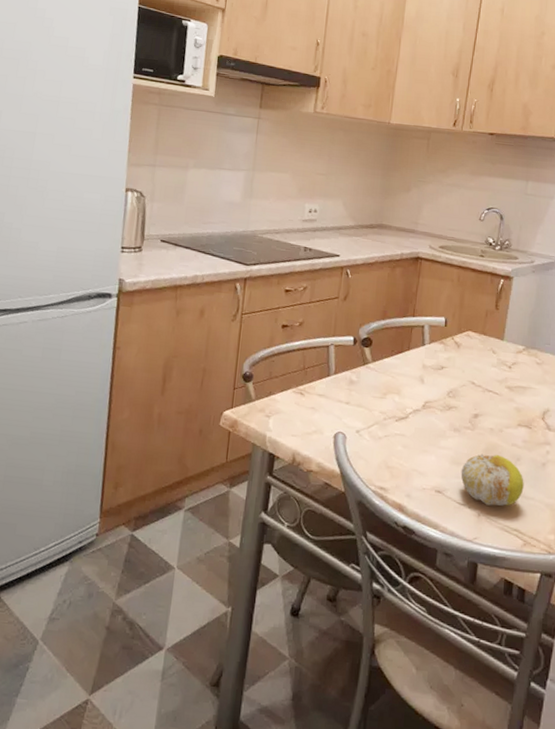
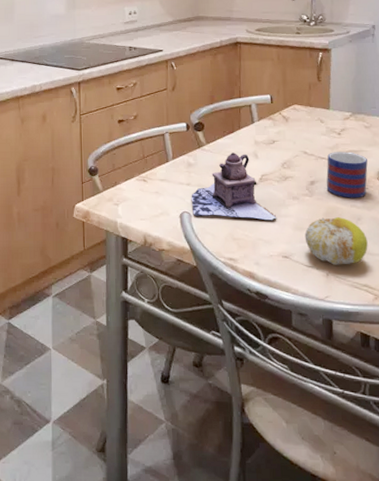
teapot: none [348,374,435,452] -> present [191,153,277,221]
mug: none [489,385,535,438] -> present [326,152,368,198]

